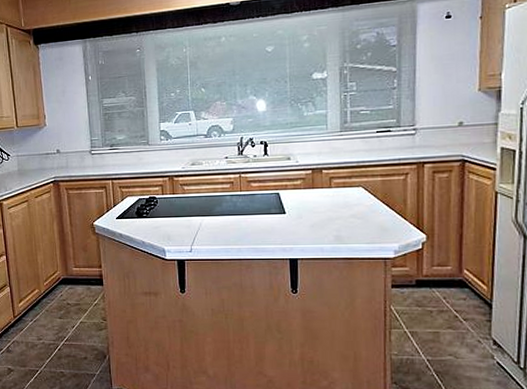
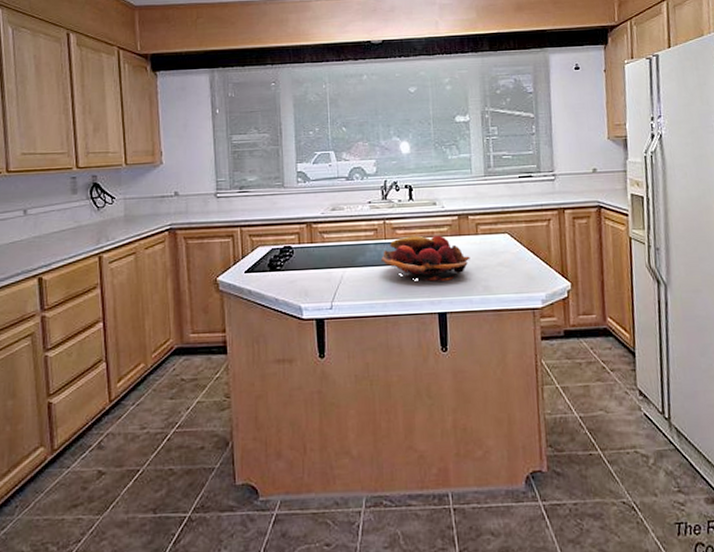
fruit basket: none [236,188,323,231] -> present [380,235,470,282]

